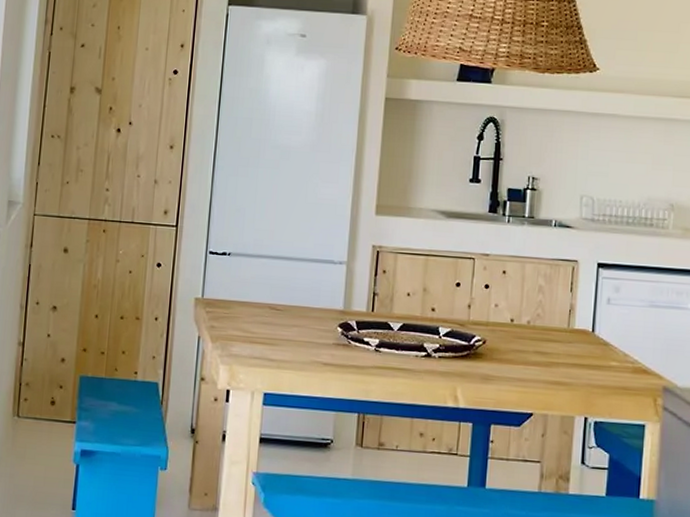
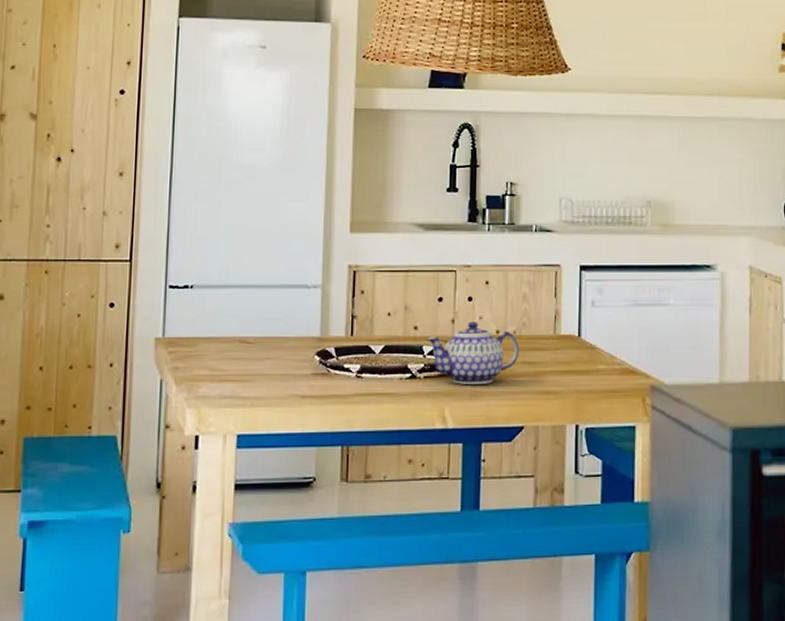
teapot: none [442,308,533,369] -> present [426,321,520,384]

